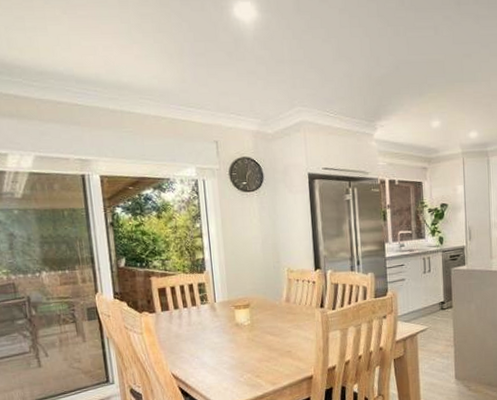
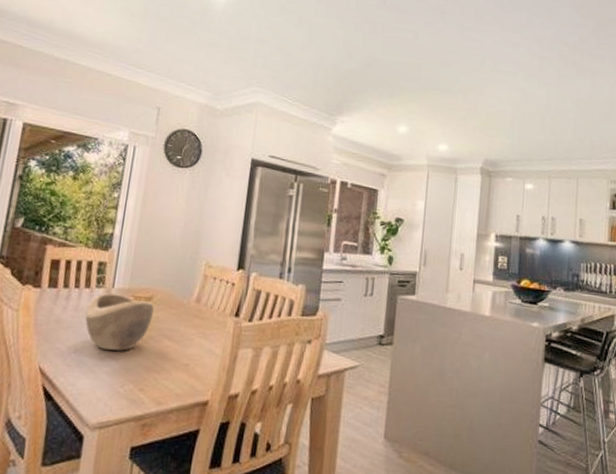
decorative bowl: none [198,307,254,351] -> present [85,293,154,351]

